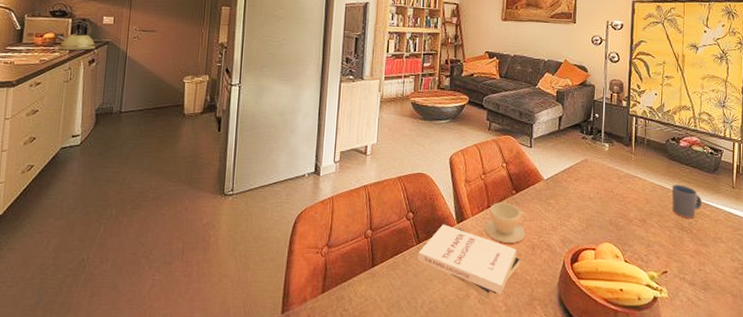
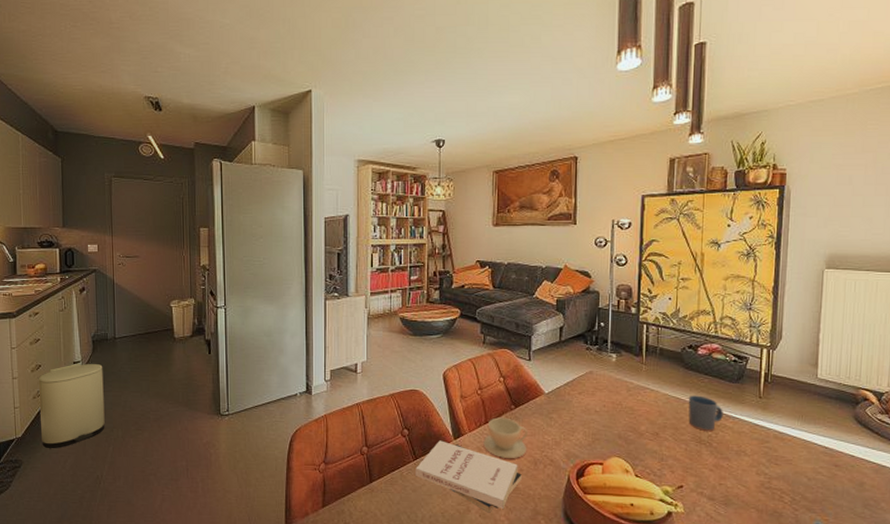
pedal bin: none [25,136,104,228] -> present [38,363,105,448]
kettle: present [53,20,97,51] -> none [44,250,86,280]

